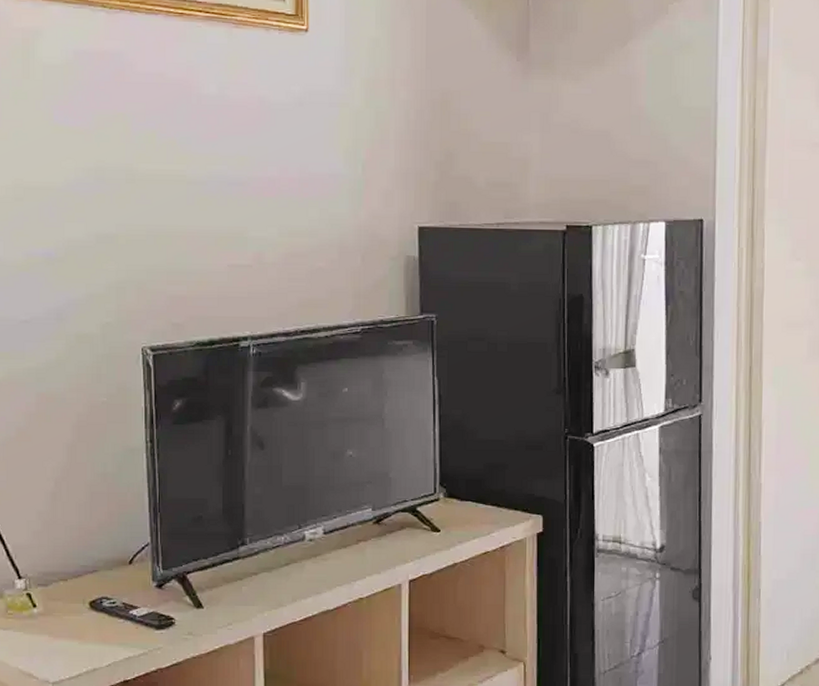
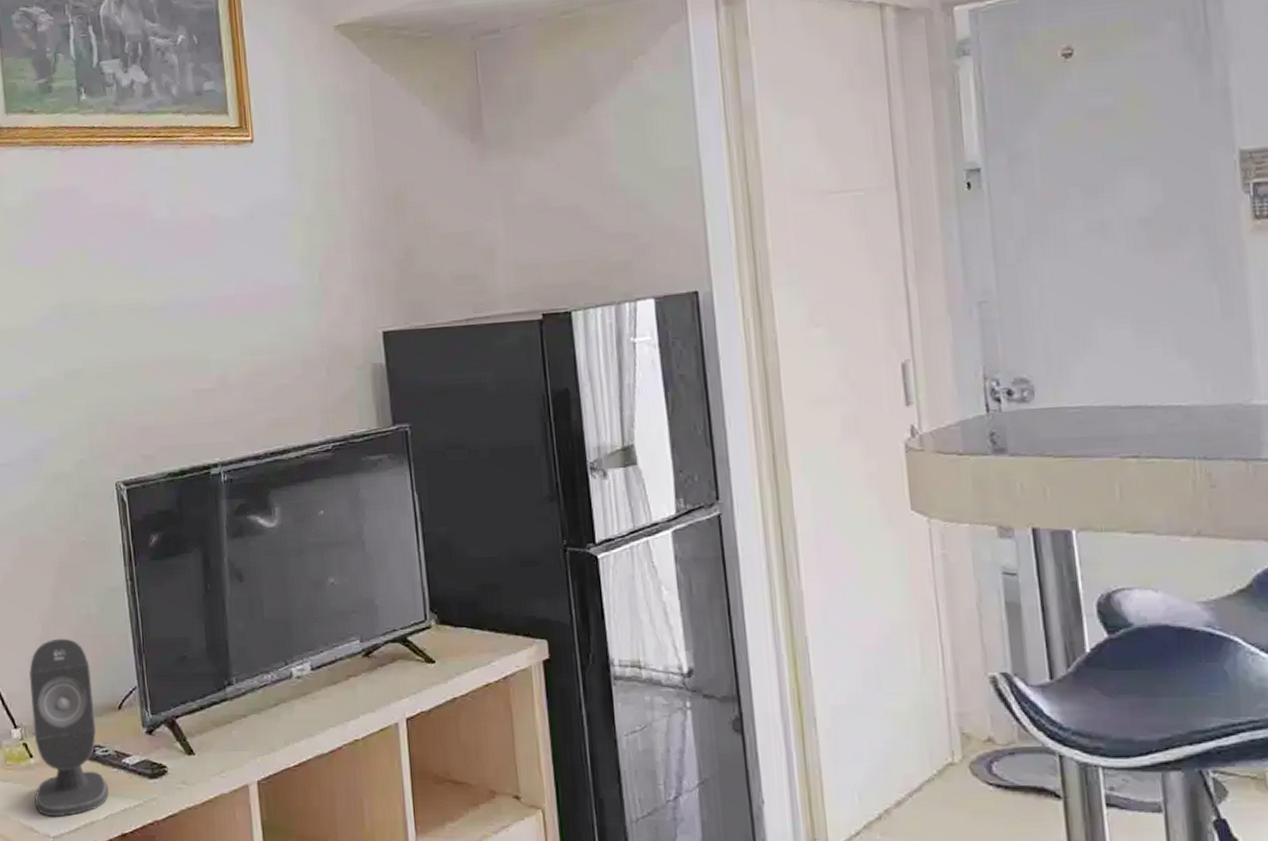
speaker: none [36,494,113,664] -> present [29,638,109,817]

